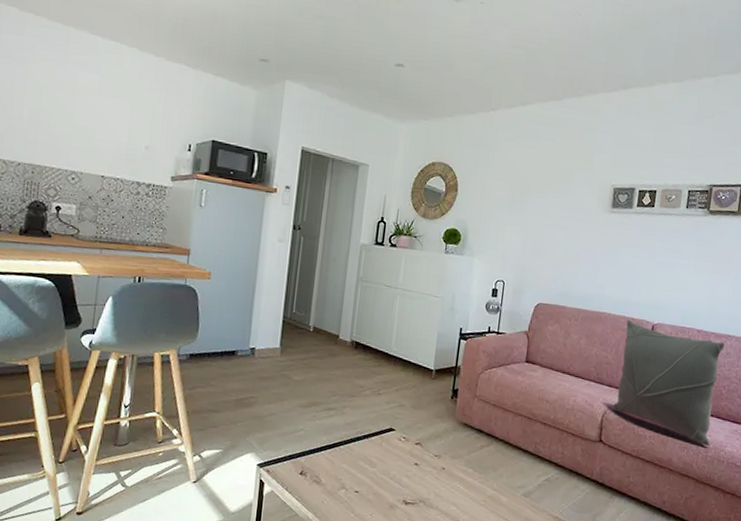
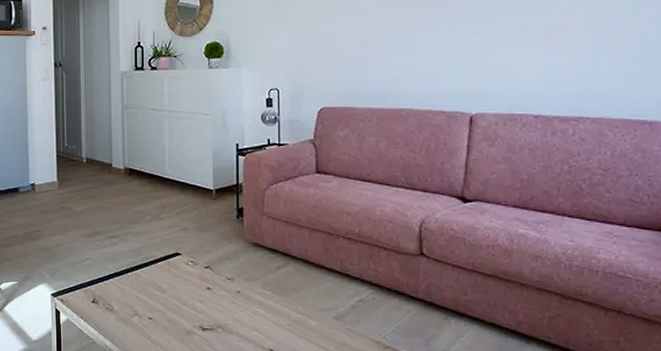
pillow: present [613,319,725,446] -> none [433,113,576,253]

